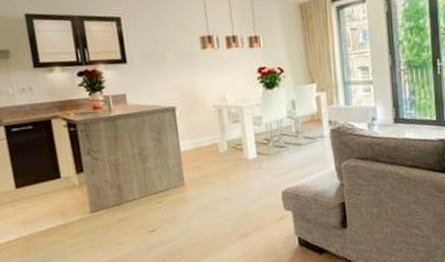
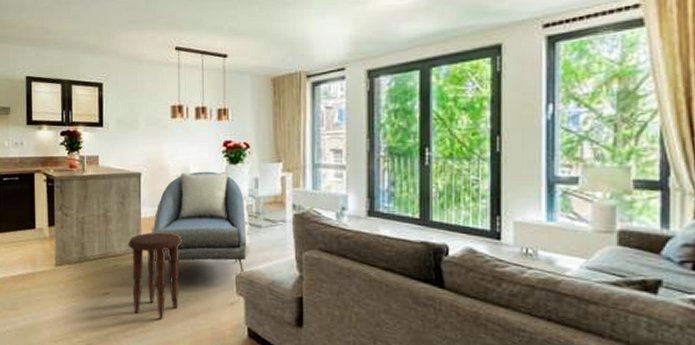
side table: none [170,161,230,246] -> present [128,231,182,320]
armchair: none [193,97,294,217] -> present [151,171,251,288]

